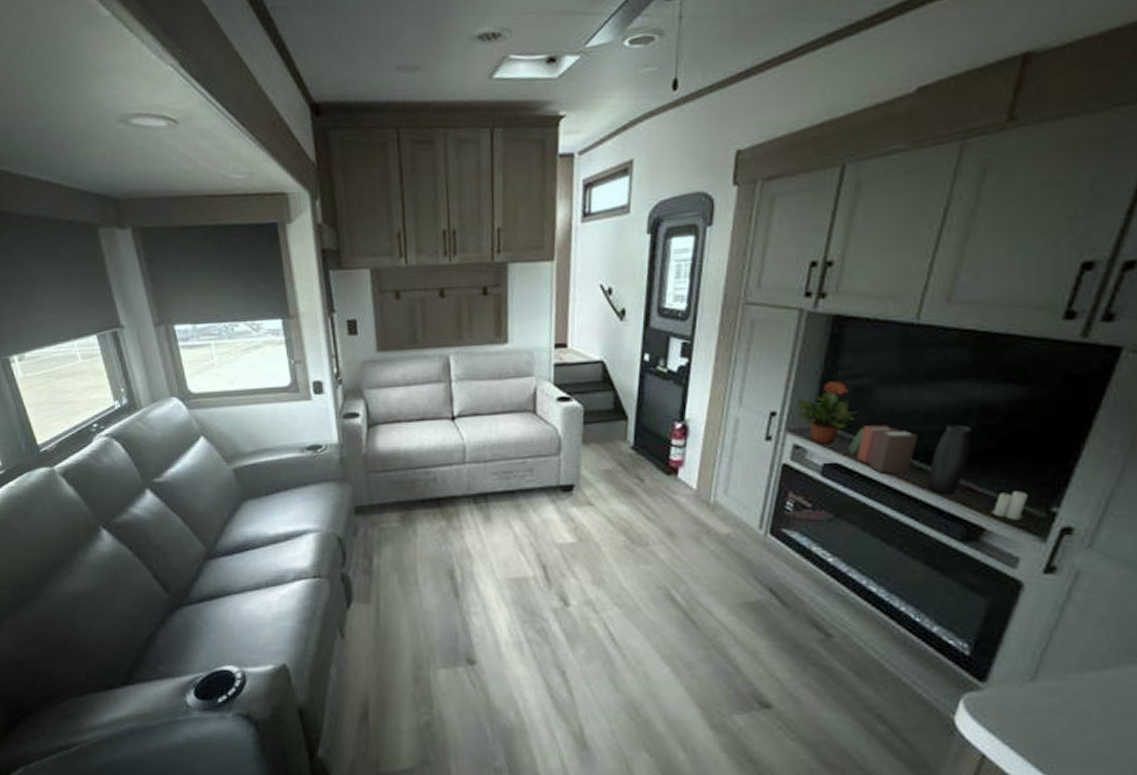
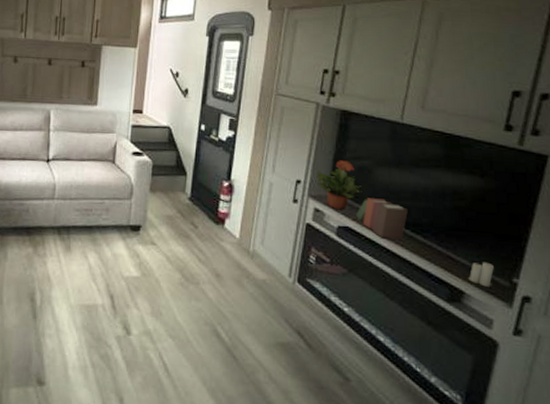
vase: present [927,424,972,494] -> none [418,203,449,260]

